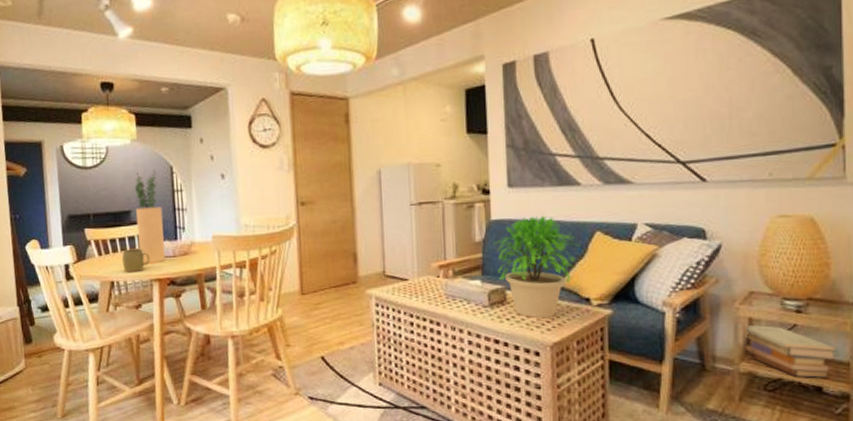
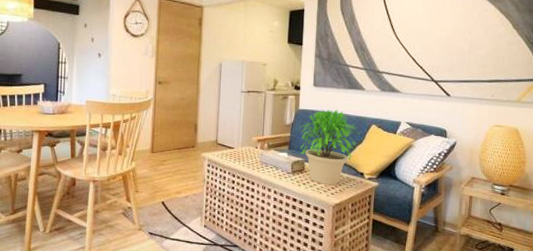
mug: present [122,248,150,272] -> none [11,105,33,123]
vase: present [134,169,165,264] -> none [25,43,48,118]
books: present [737,324,836,378] -> none [462,200,525,242]

